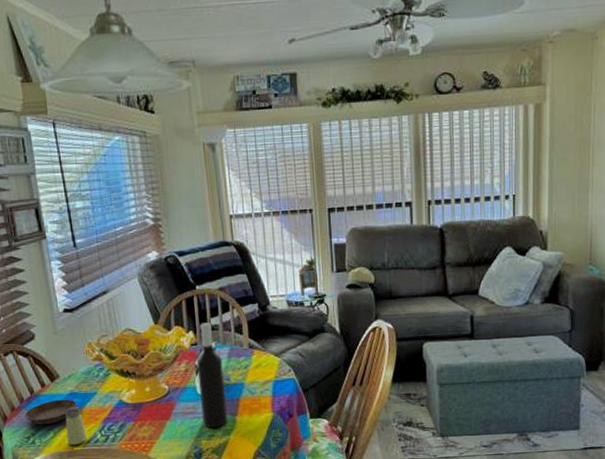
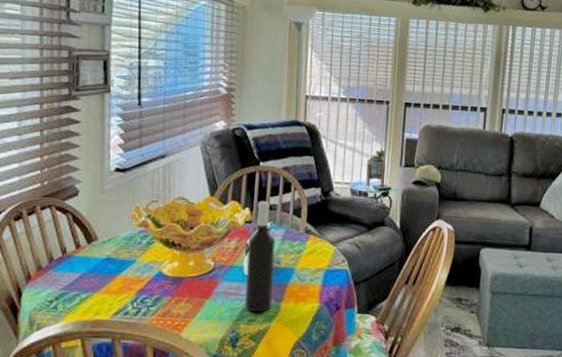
saucer: present [24,399,78,425] -> none [51,263,113,290]
saltshaker: present [65,407,88,446] -> none [93,273,117,316]

